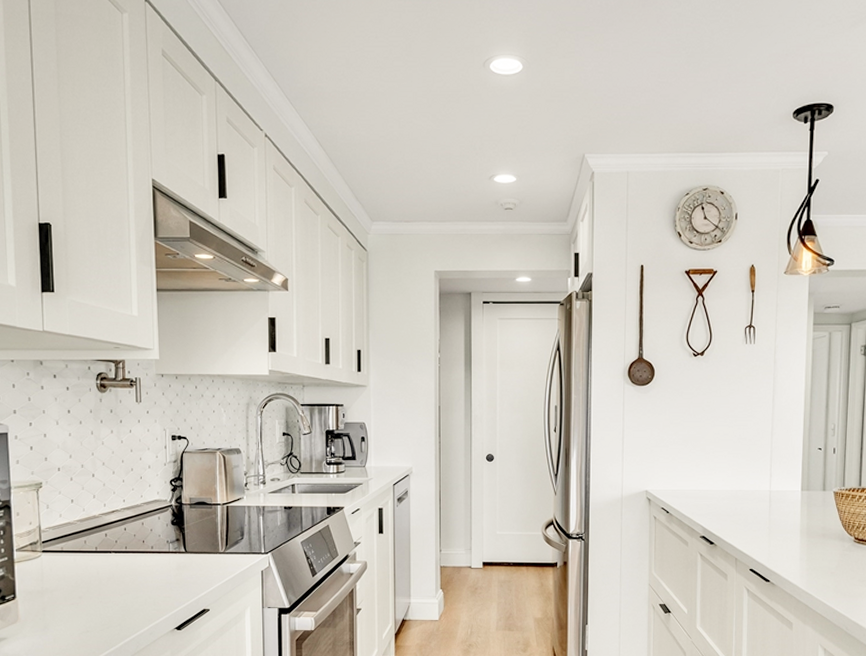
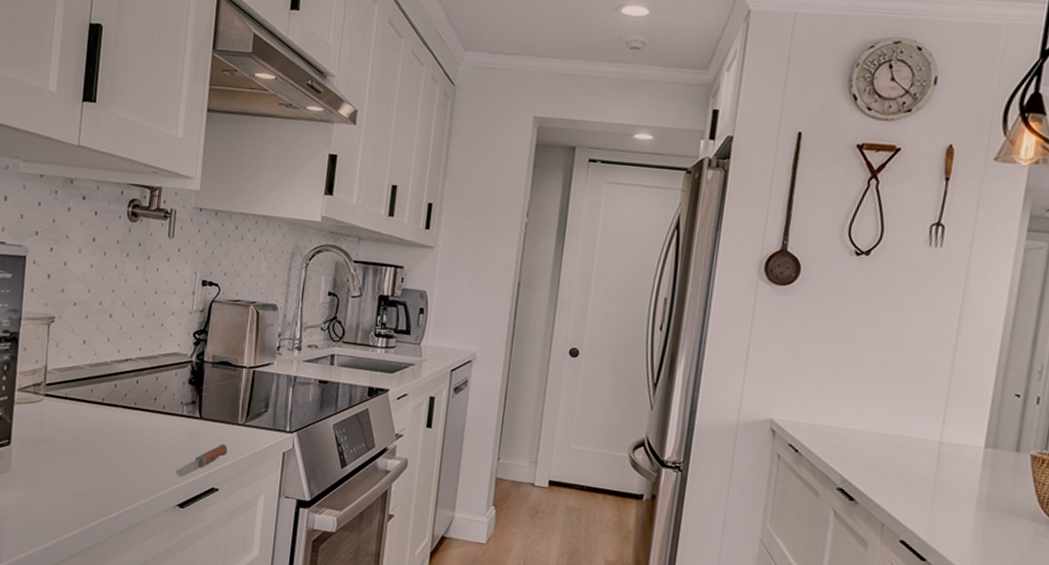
knife: none [170,571,213,604] -> present [175,443,228,477]

